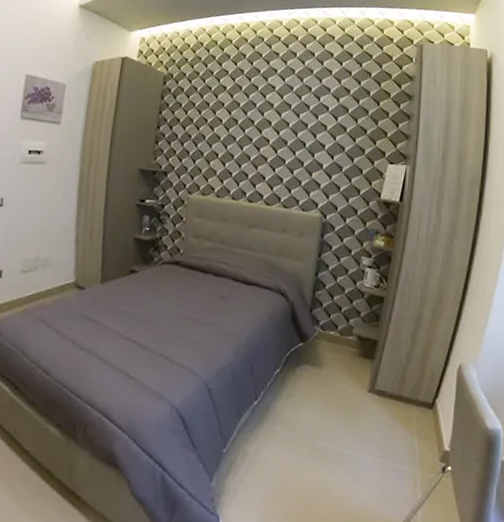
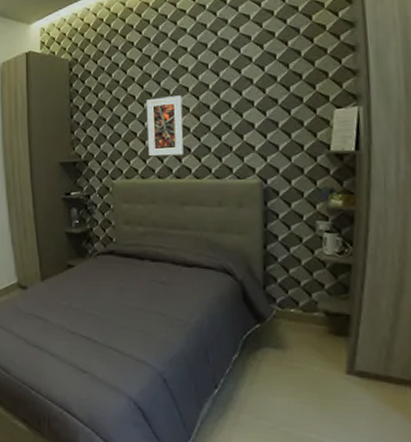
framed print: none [227,125,265,182] -> present [147,95,184,157]

